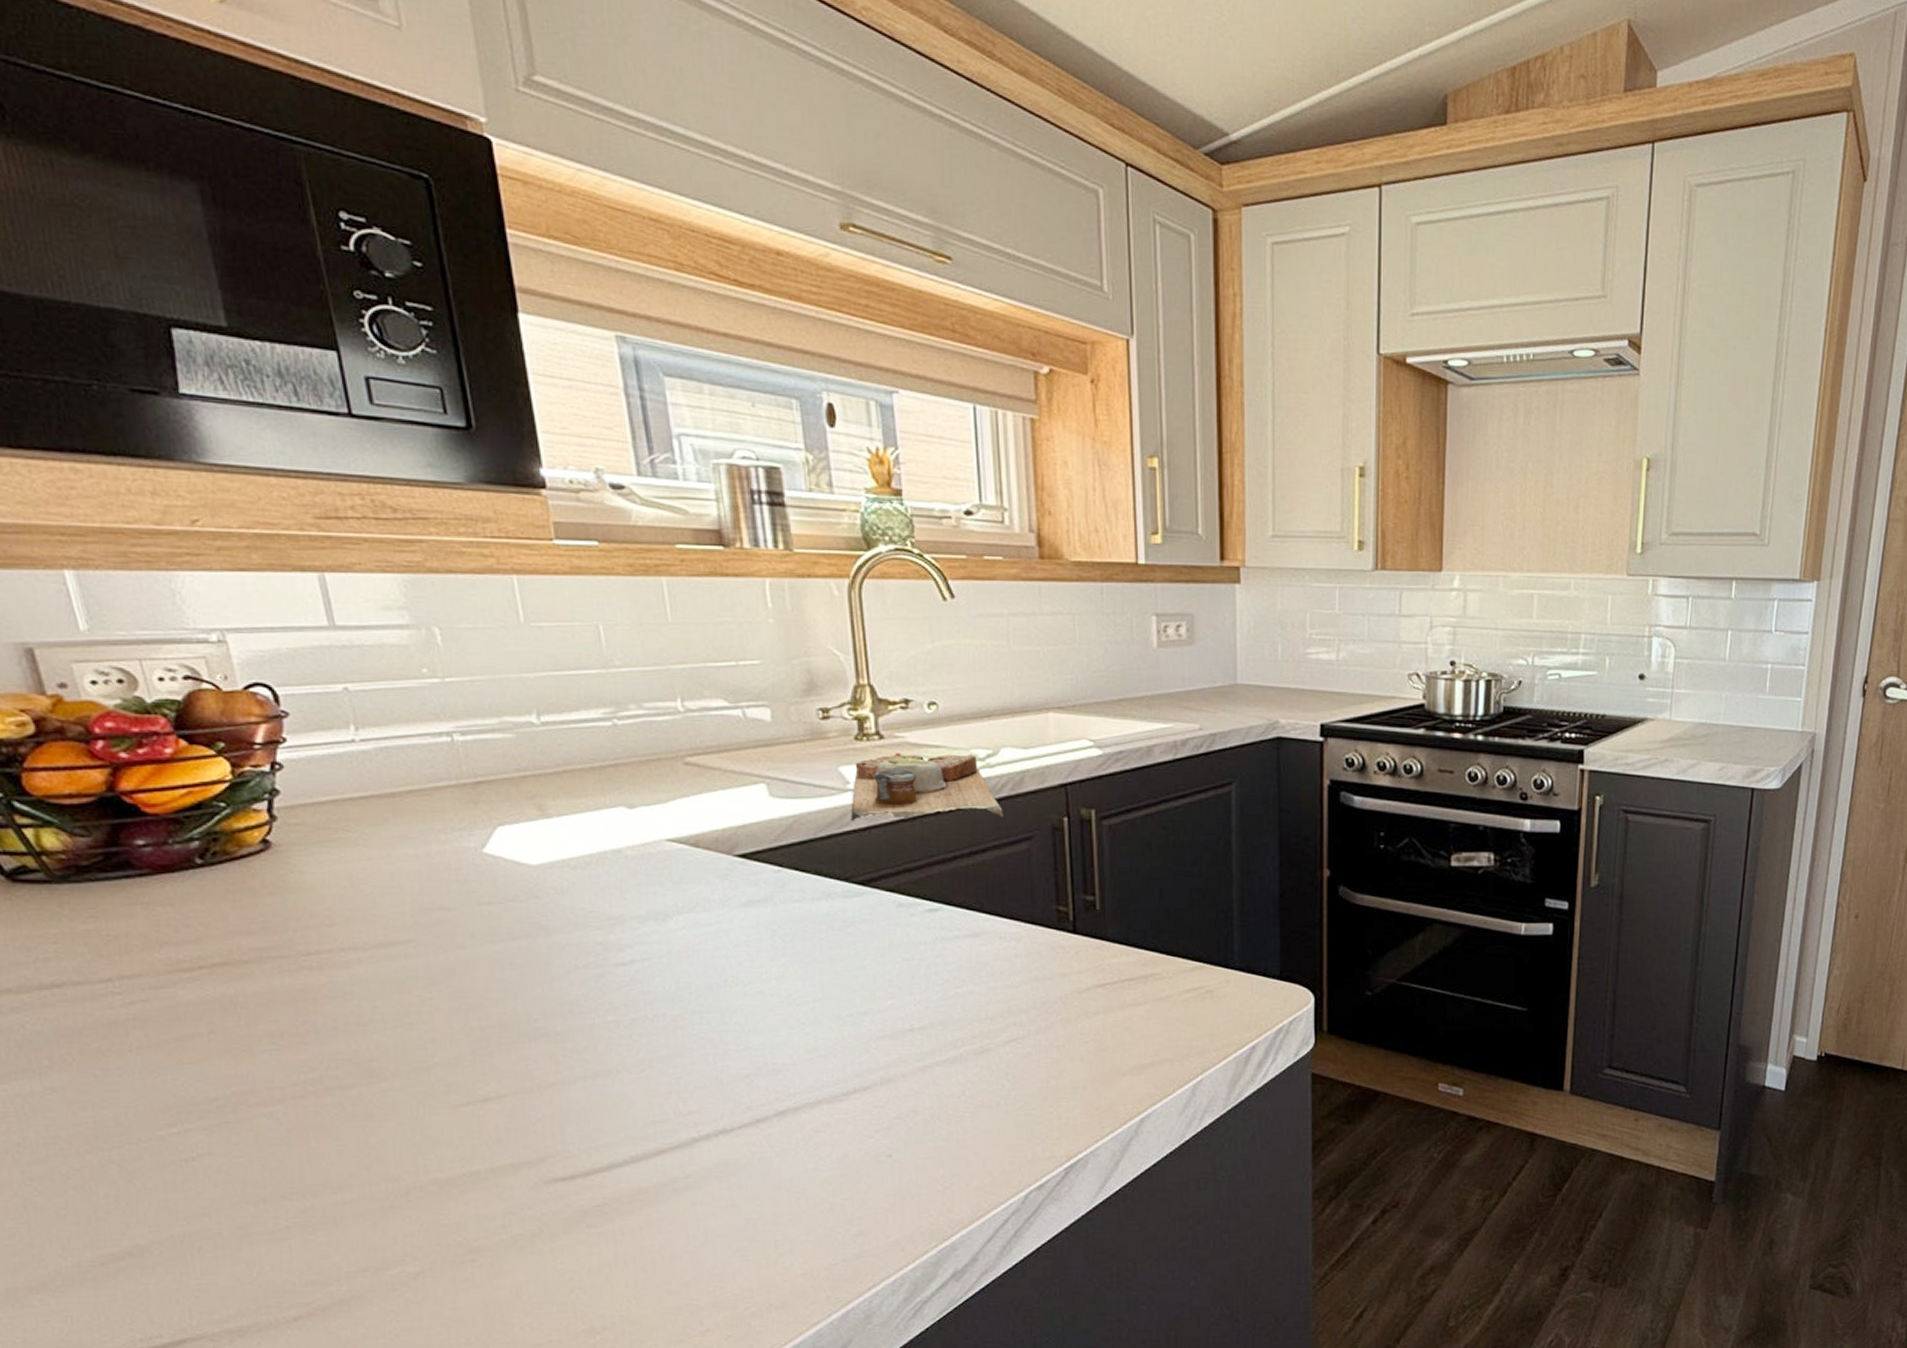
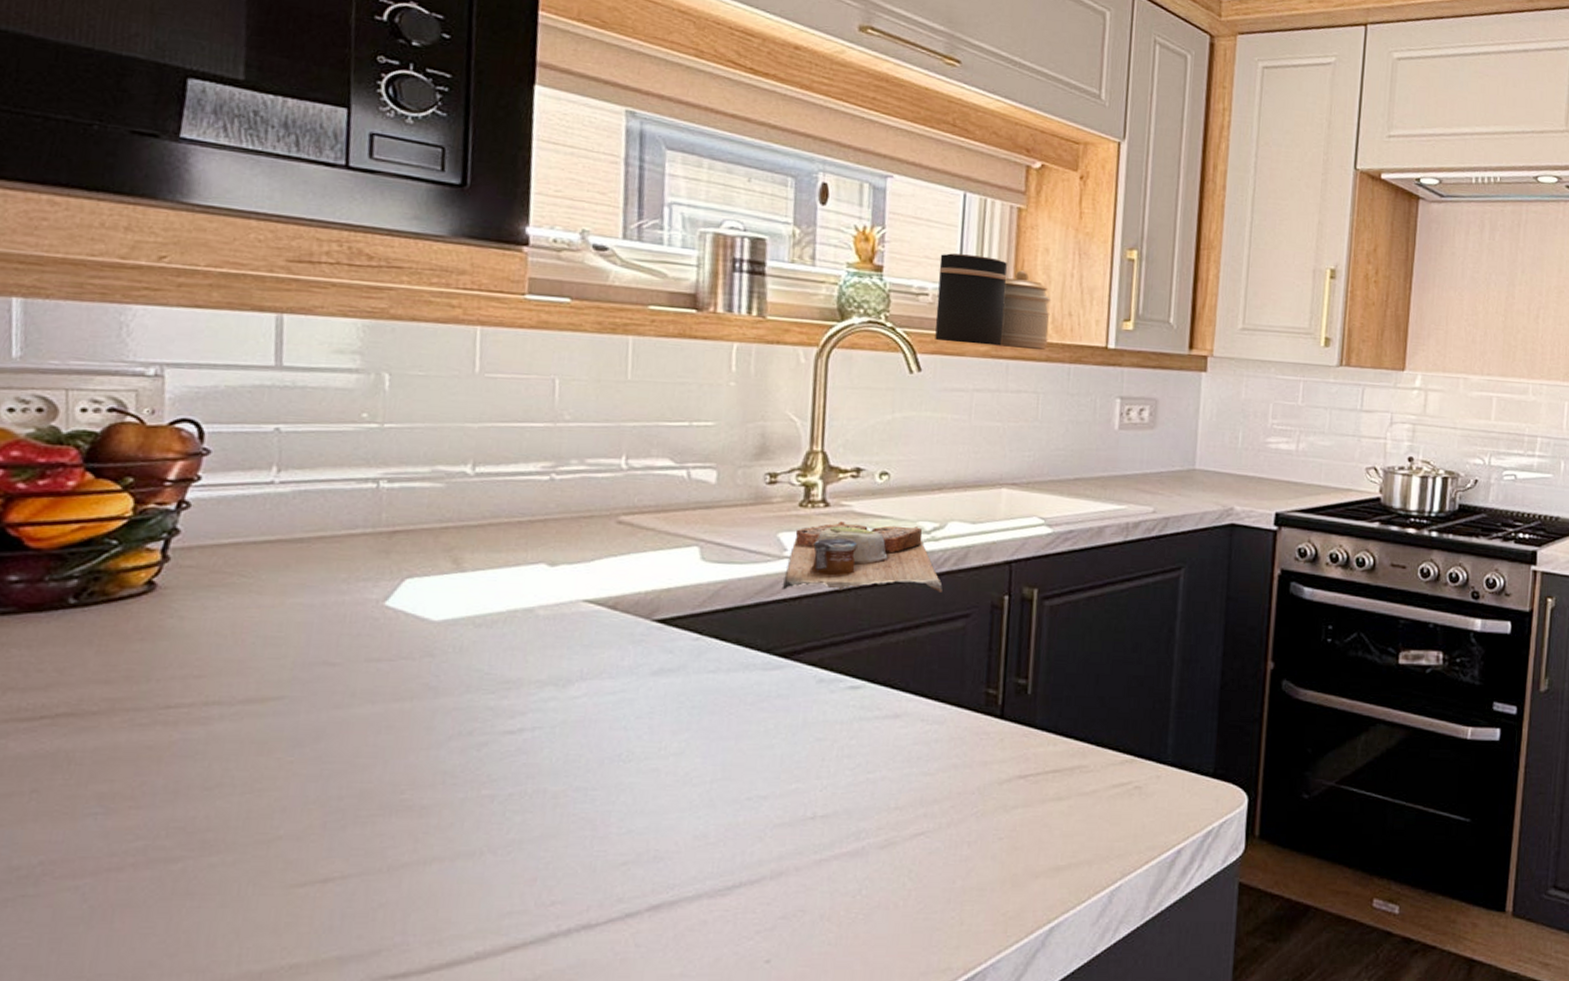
cylinder: none [958,472,1032,568] -> present [935,253,1007,346]
jar: none [1026,486,1077,570] -> present [996,270,1052,351]

